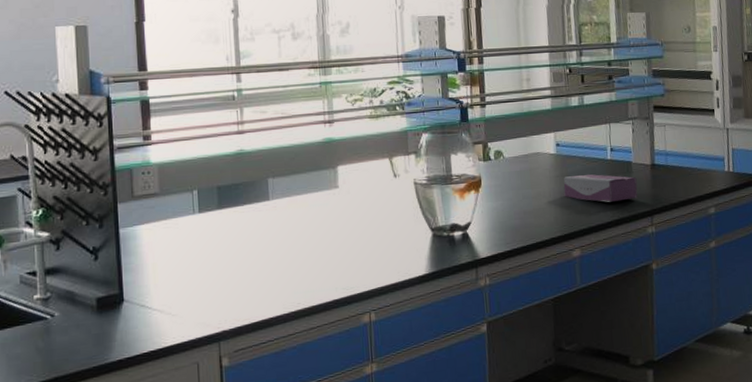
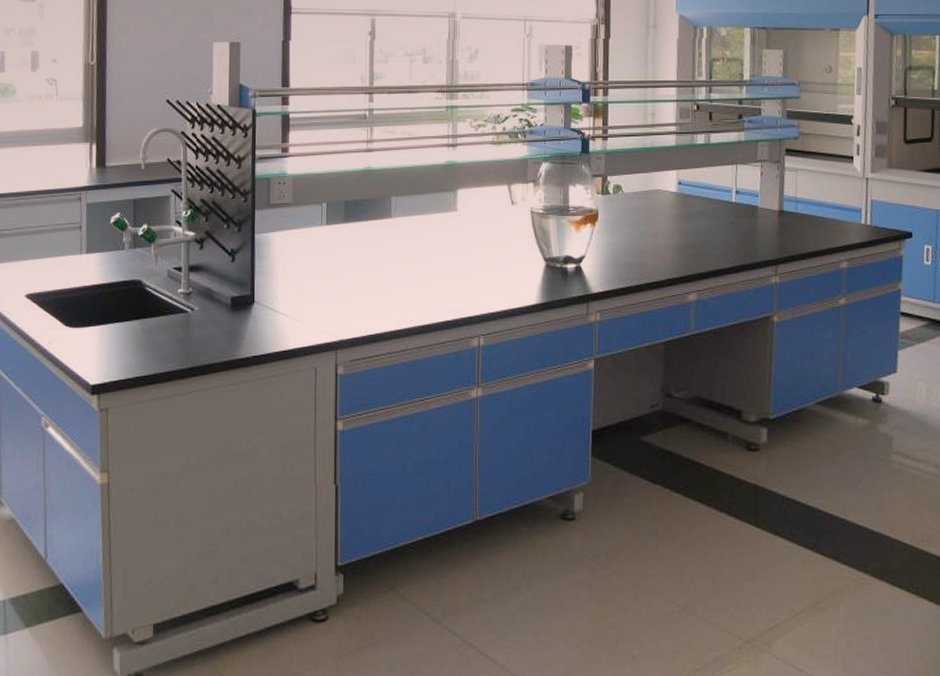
tissue box: present [563,174,638,202] -> none [683,215,763,247]

